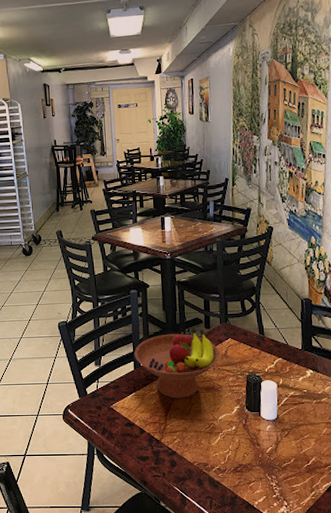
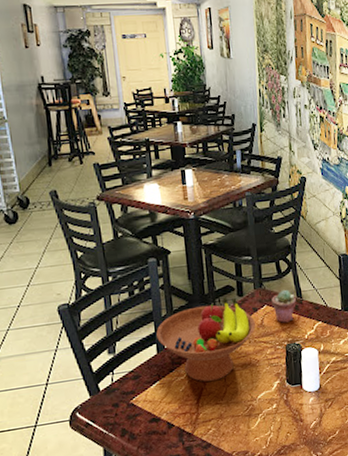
potted succulent: none [236,326,258,356] -> present [272,289,296,323]

